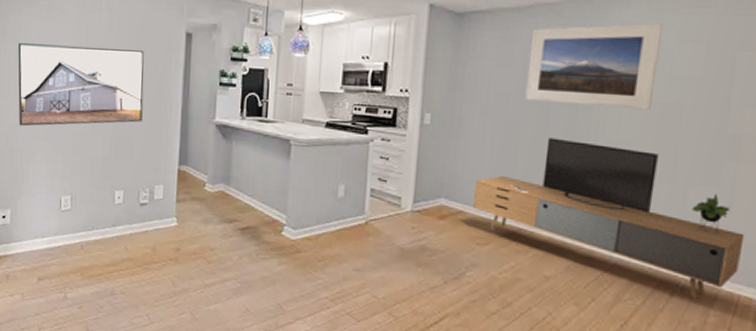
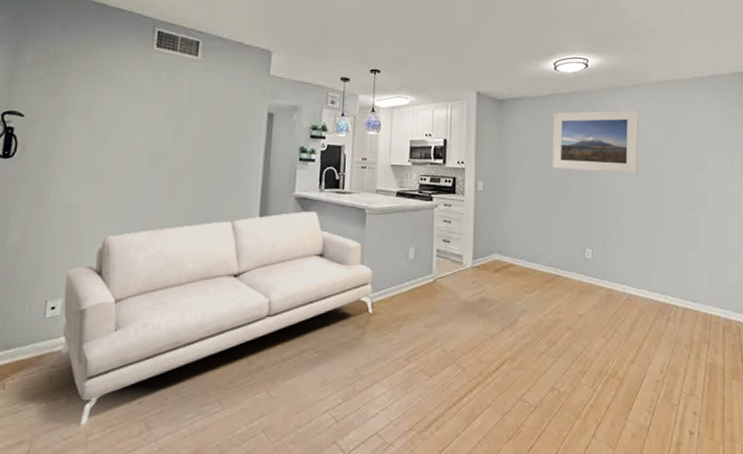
sofa: none [11,139,298,321] -> present [62,211,373,427]
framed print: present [18,43,144,126] -> none [81,121,225,207]
media console: present [473,138,745,299] -> none [521,198,709,321]

